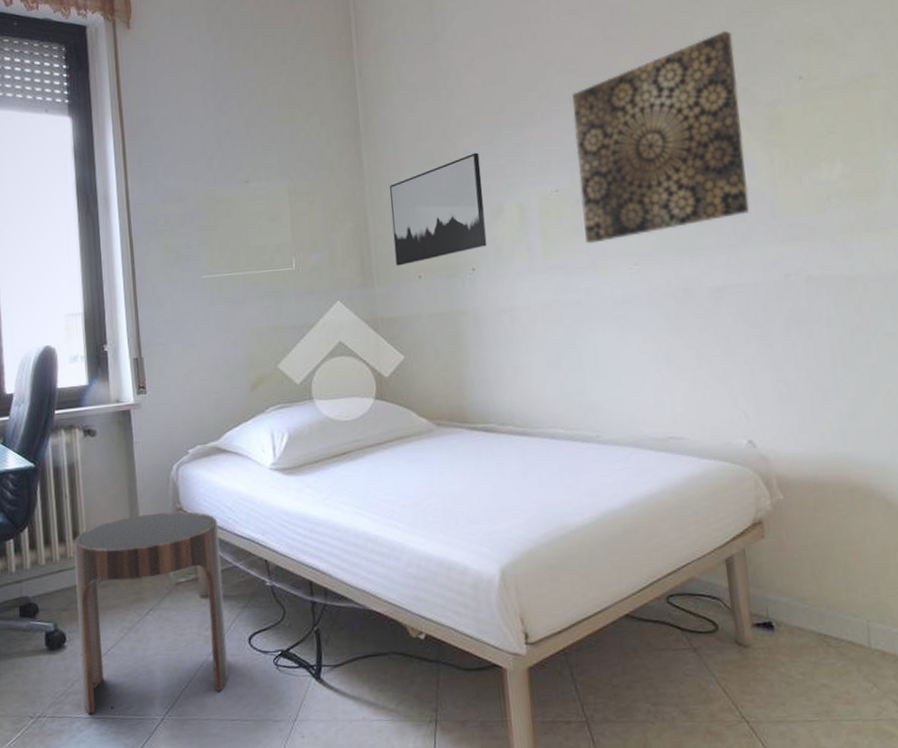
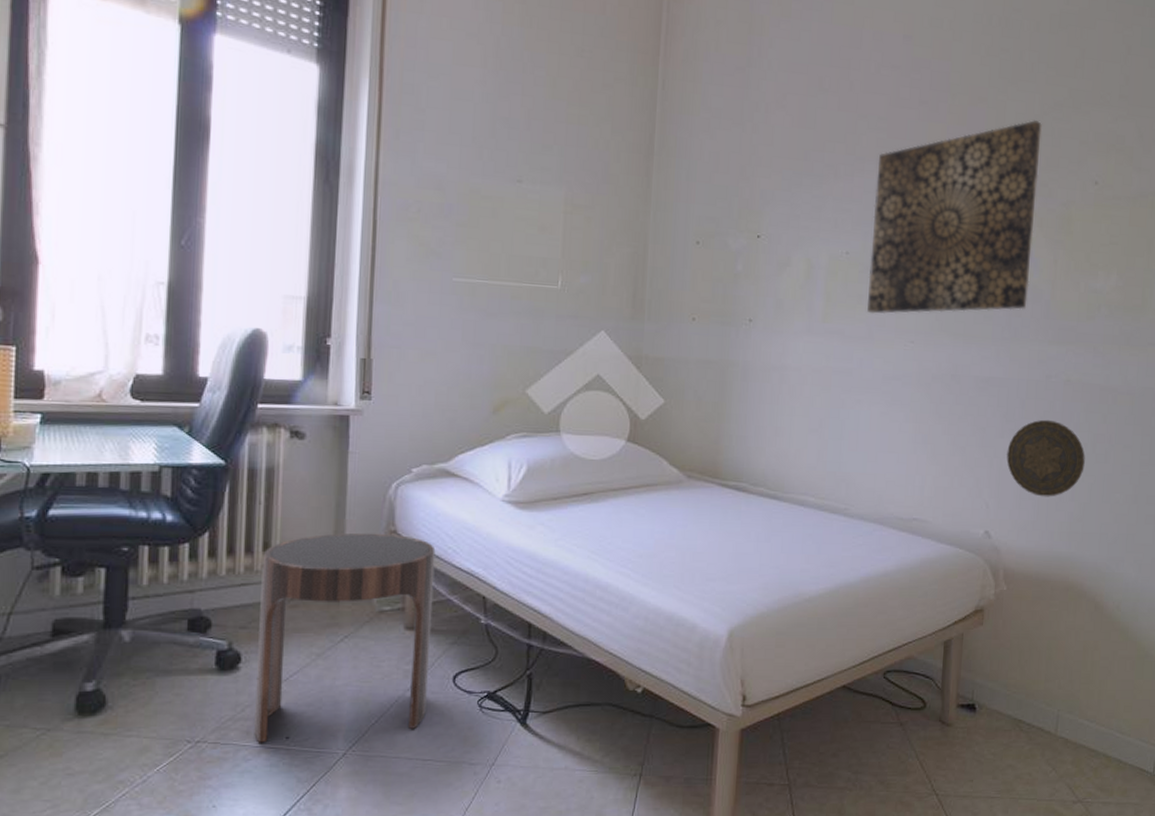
wall art: present [390,152,487,266] -> none [670,196,775,304]
decorative plate: none [756,318,846,398] -> present [1006,419,1085,497]

